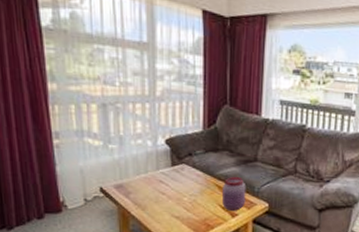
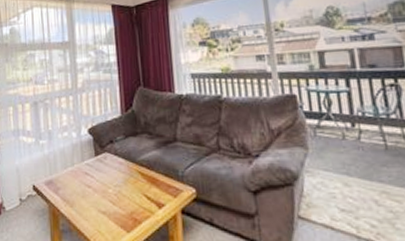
jar: present [221,176,246,211] -> none [145,160,171,200]

